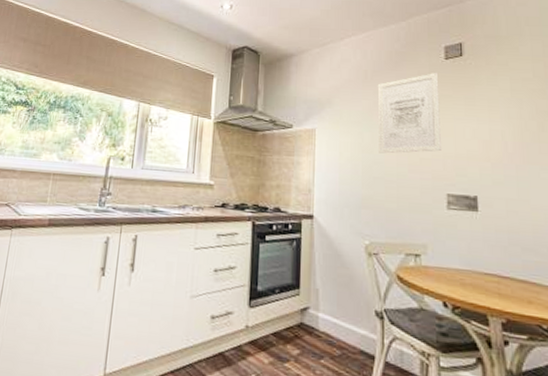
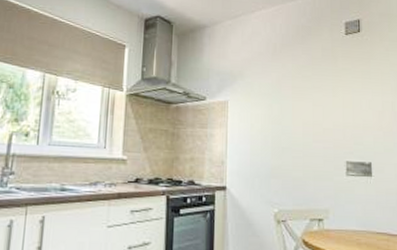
wall art: present [377,72,443,154] -> none [285,46,343,125]

